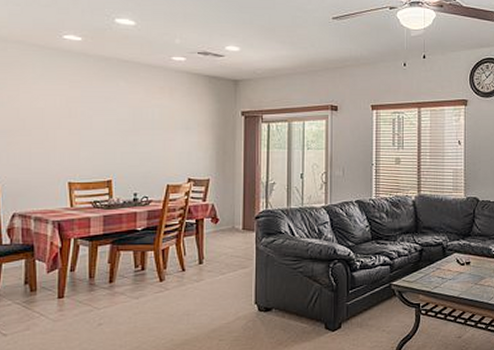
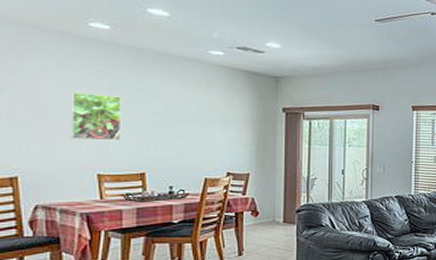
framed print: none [45,102,91,149] -> present [70,91,122,141]

